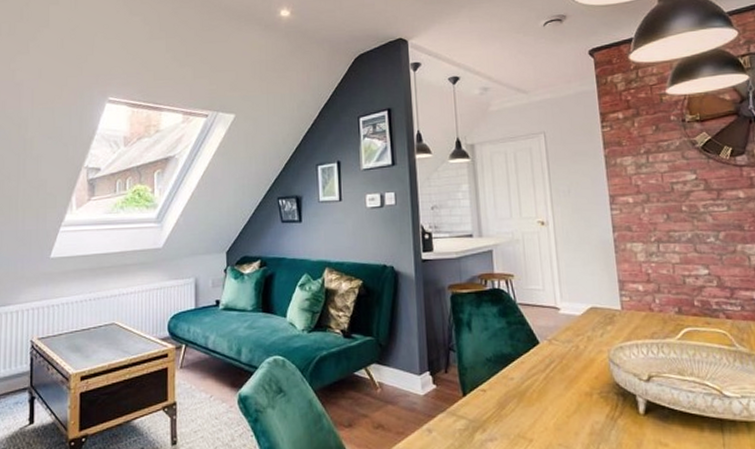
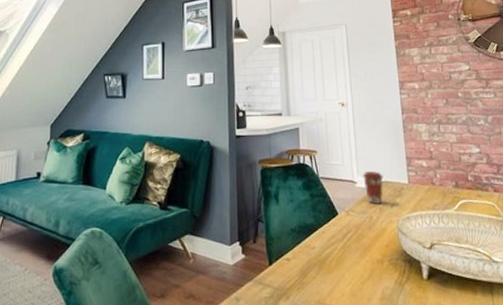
coffee cup: none [567,295,592,332] -> present [363,170,384,204]

